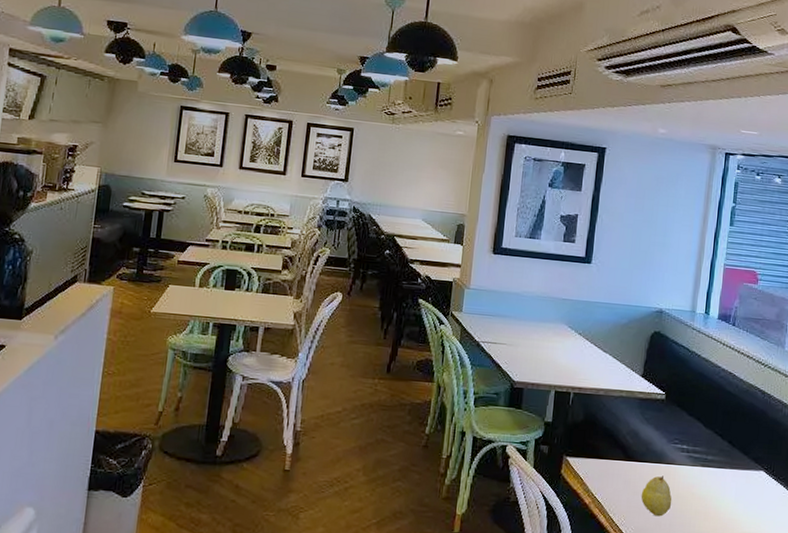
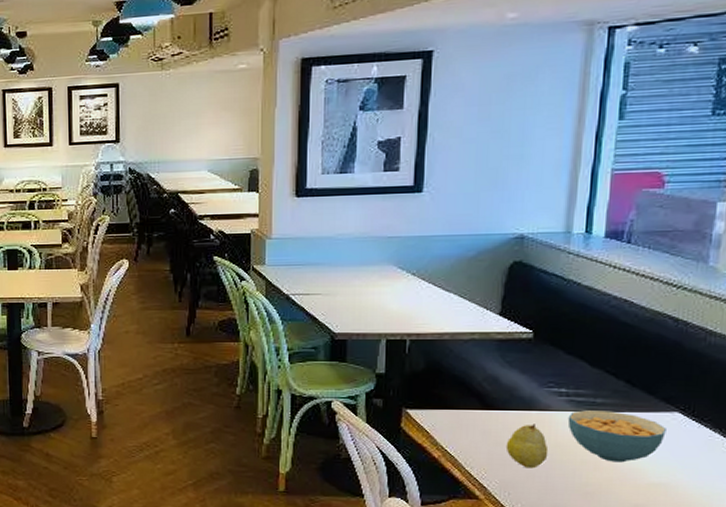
cereal bowl: none [687,465,755,514] -> present [567,410,666,463]

